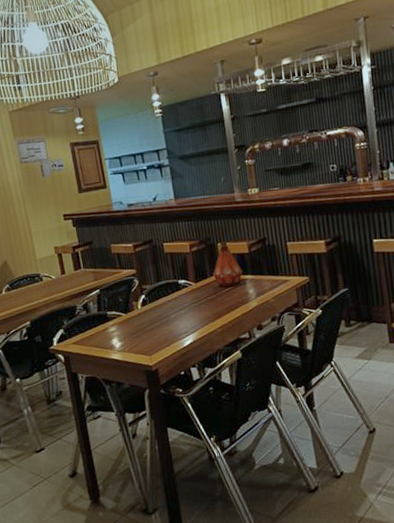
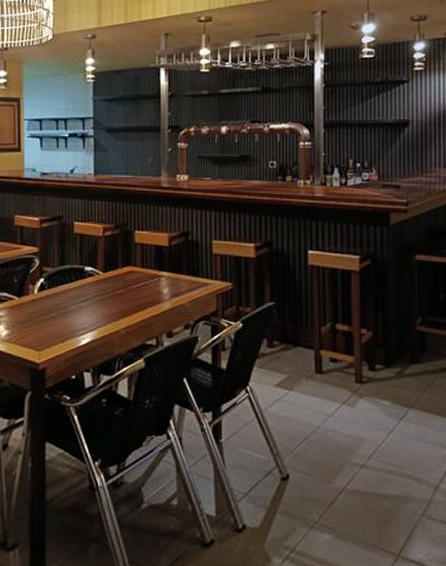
bottle: present [212,241,243,288] -> none [124,229,159,283]

